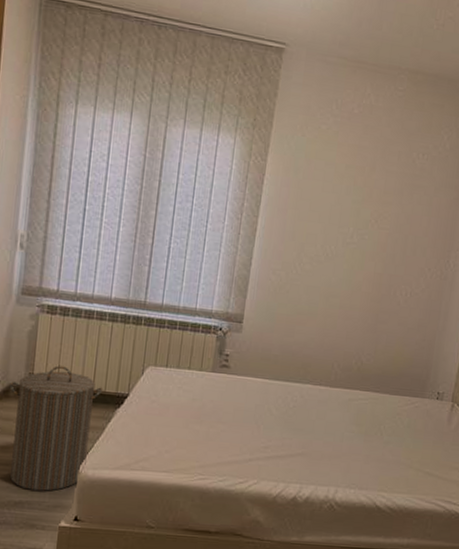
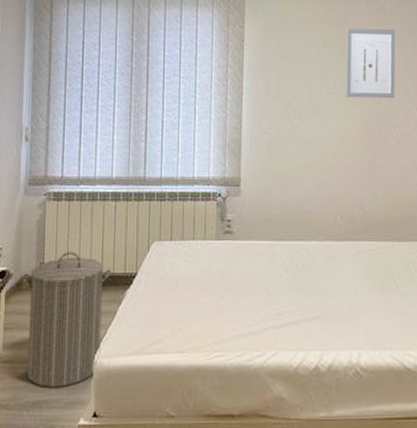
wall art: none [361,177,422,257] -> present [345,28,396,99]

